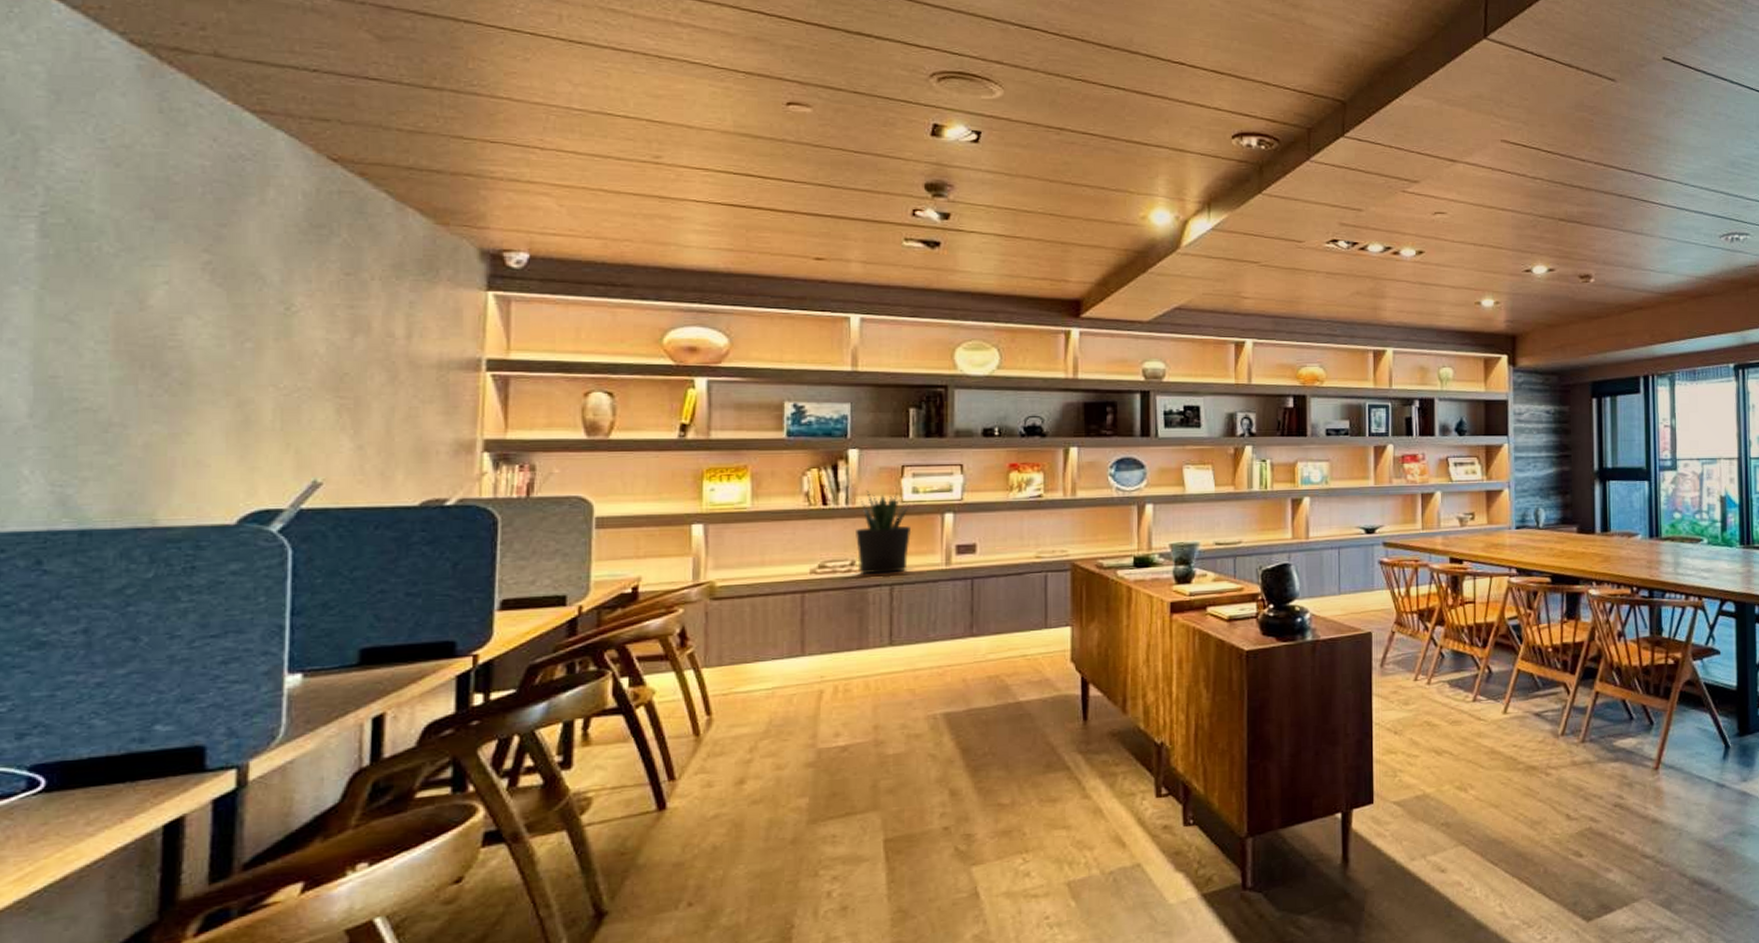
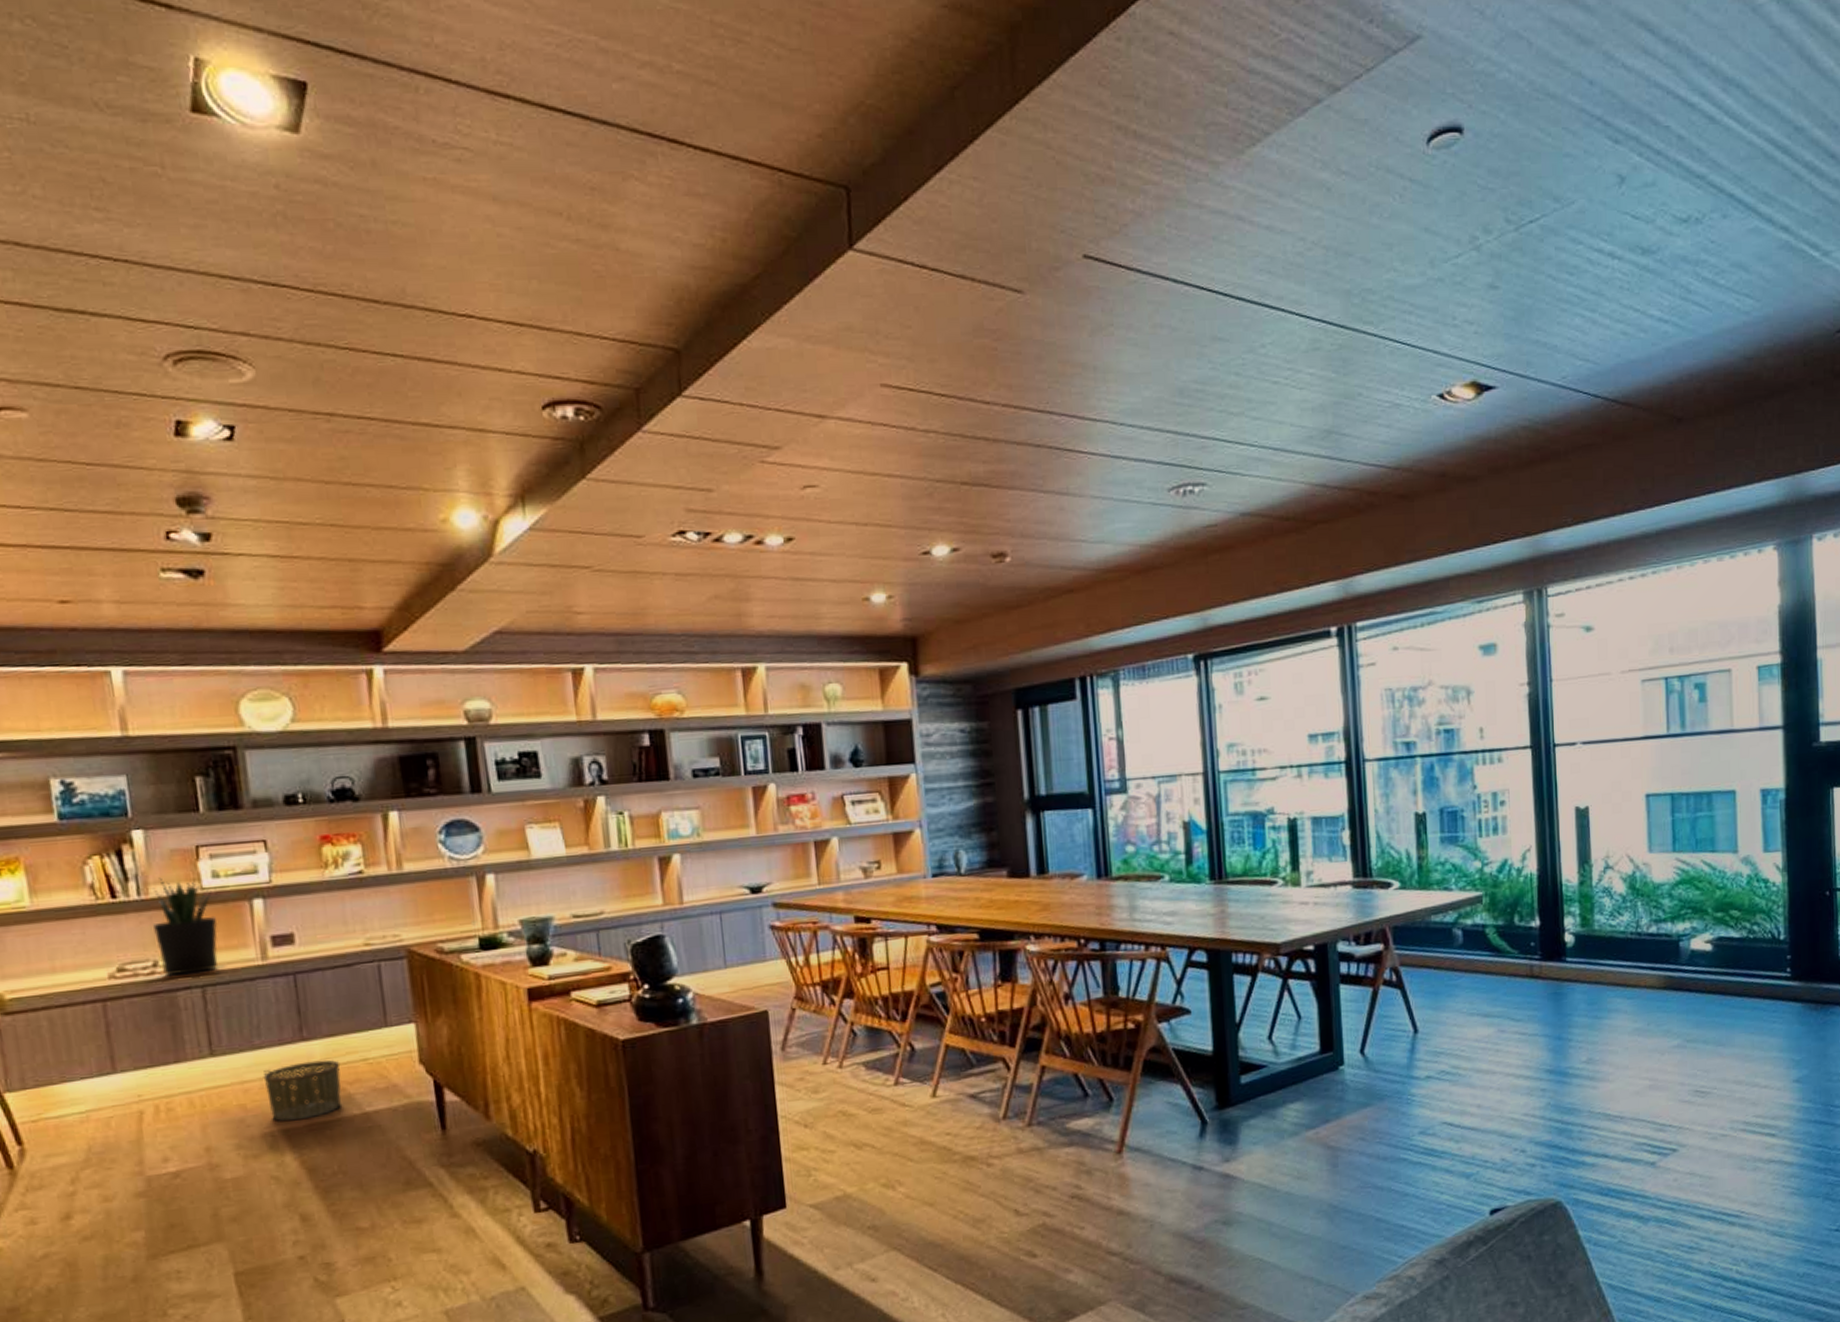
basket: none [933,654,1002,706] -> present [263,1059,342,1122]

